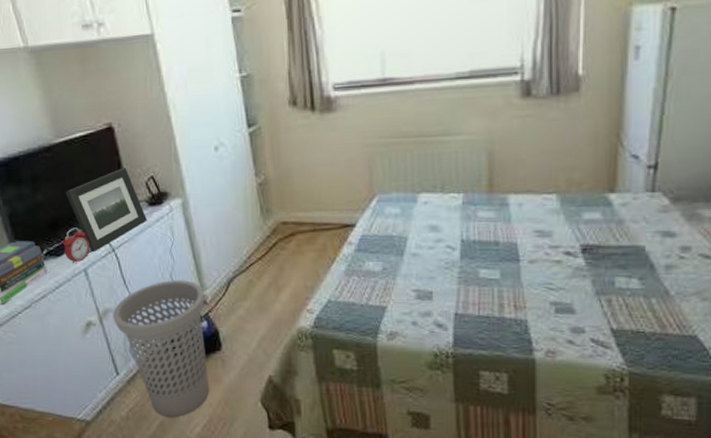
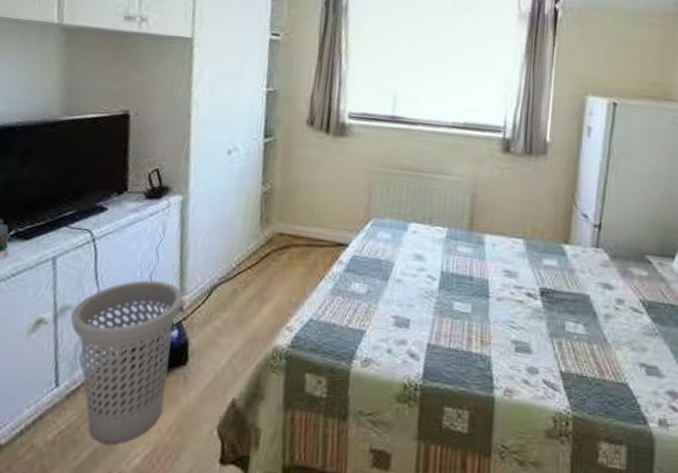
alarm clock: present [62,228,90,264] -> none [35,210,69,251]
picture frame: present [65,168,148,253] -> none [56,156,141,240]

